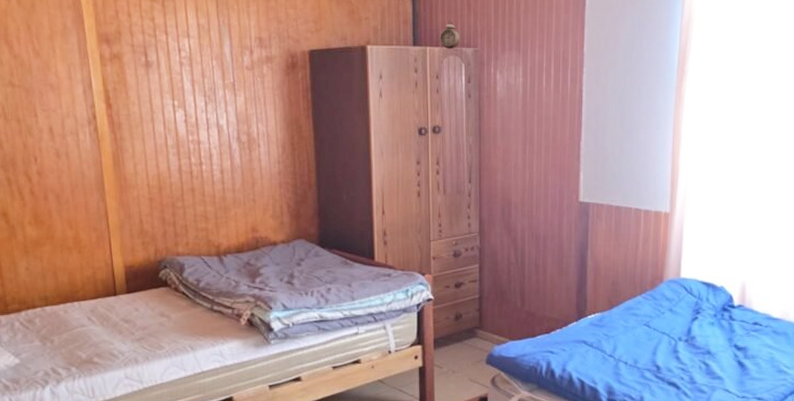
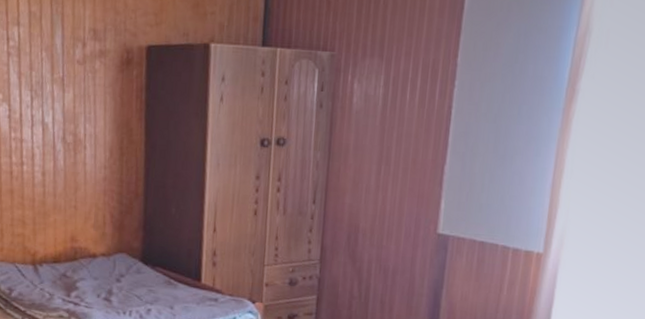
alarm clock: present [440,19,461,50] -> none [292,17,316,53]

